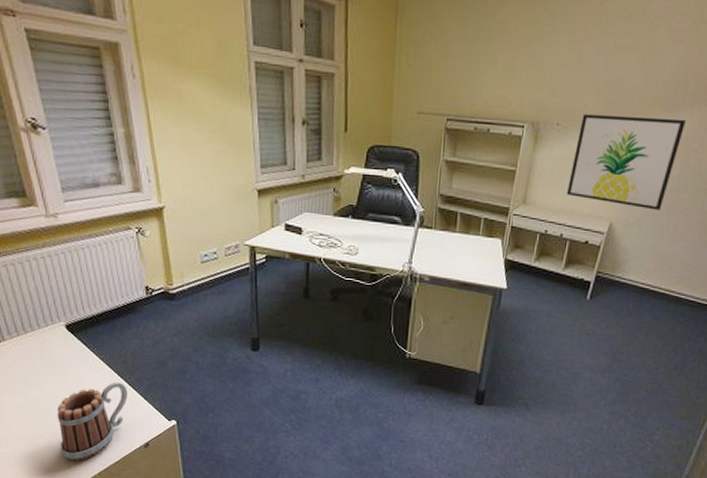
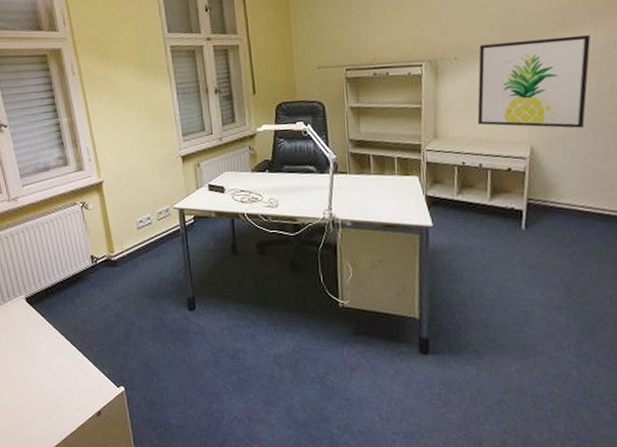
mug: present [57,382,128,461] -> none [20,350,80,433]

